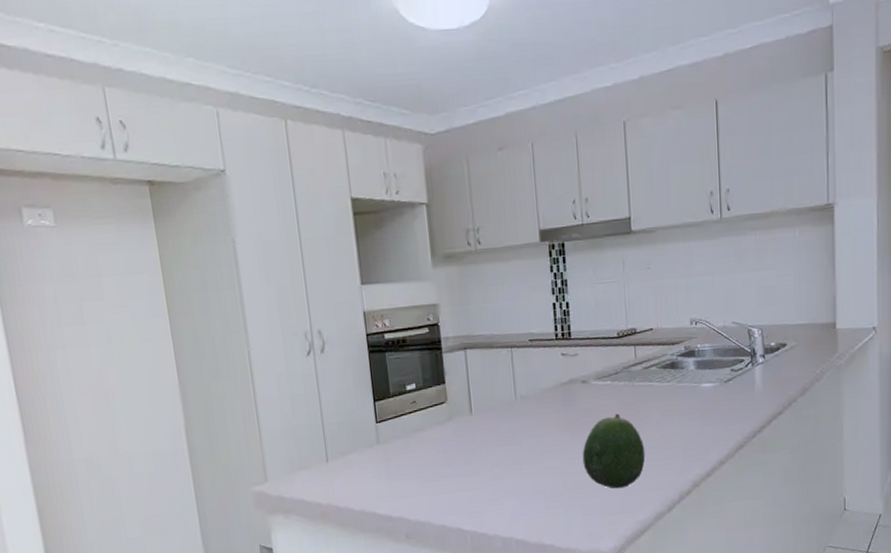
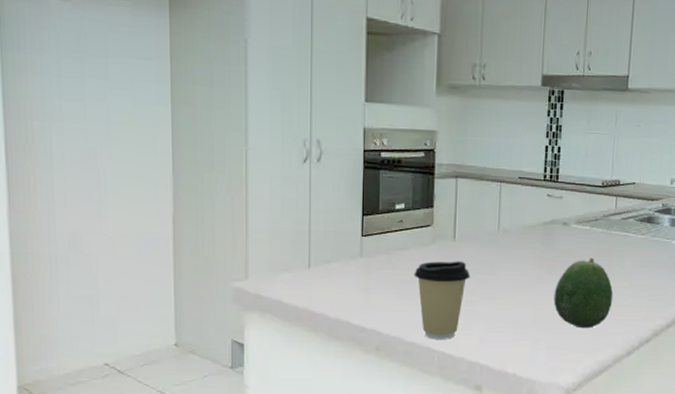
coffee cup: none [434,435,493,520] -> present [414,261,470,340]

